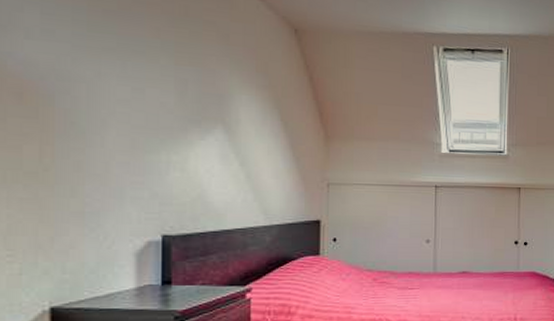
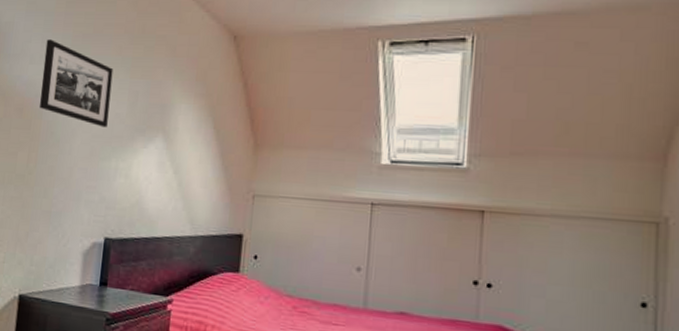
picture frame: none [47,11,151,118] -> present [40,39,114,128]

